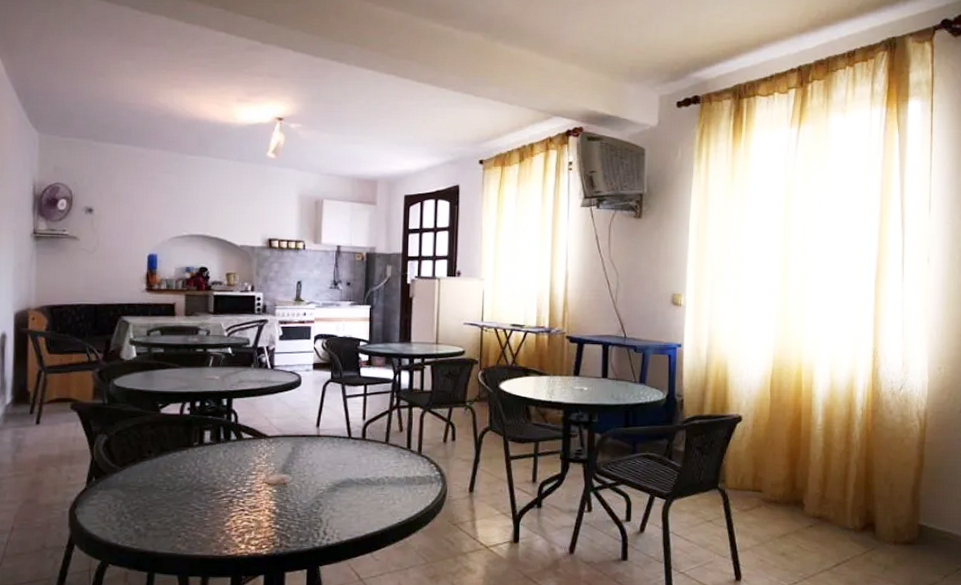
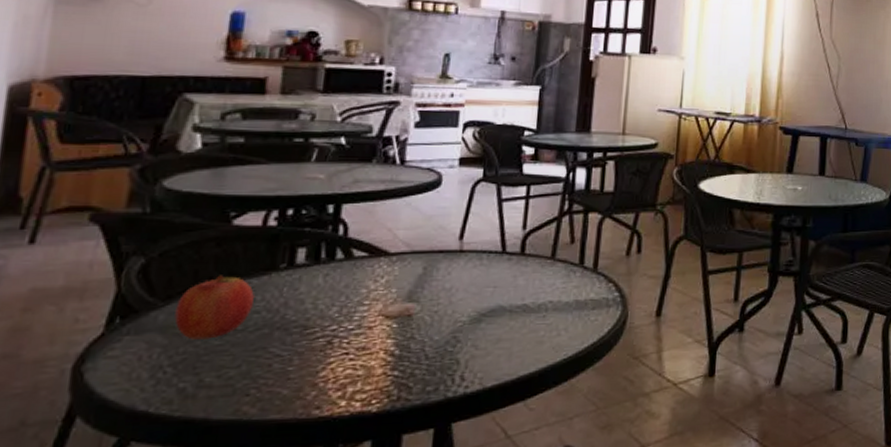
fruit: none [129,449,178,495] -> present [174,275,254,340]

